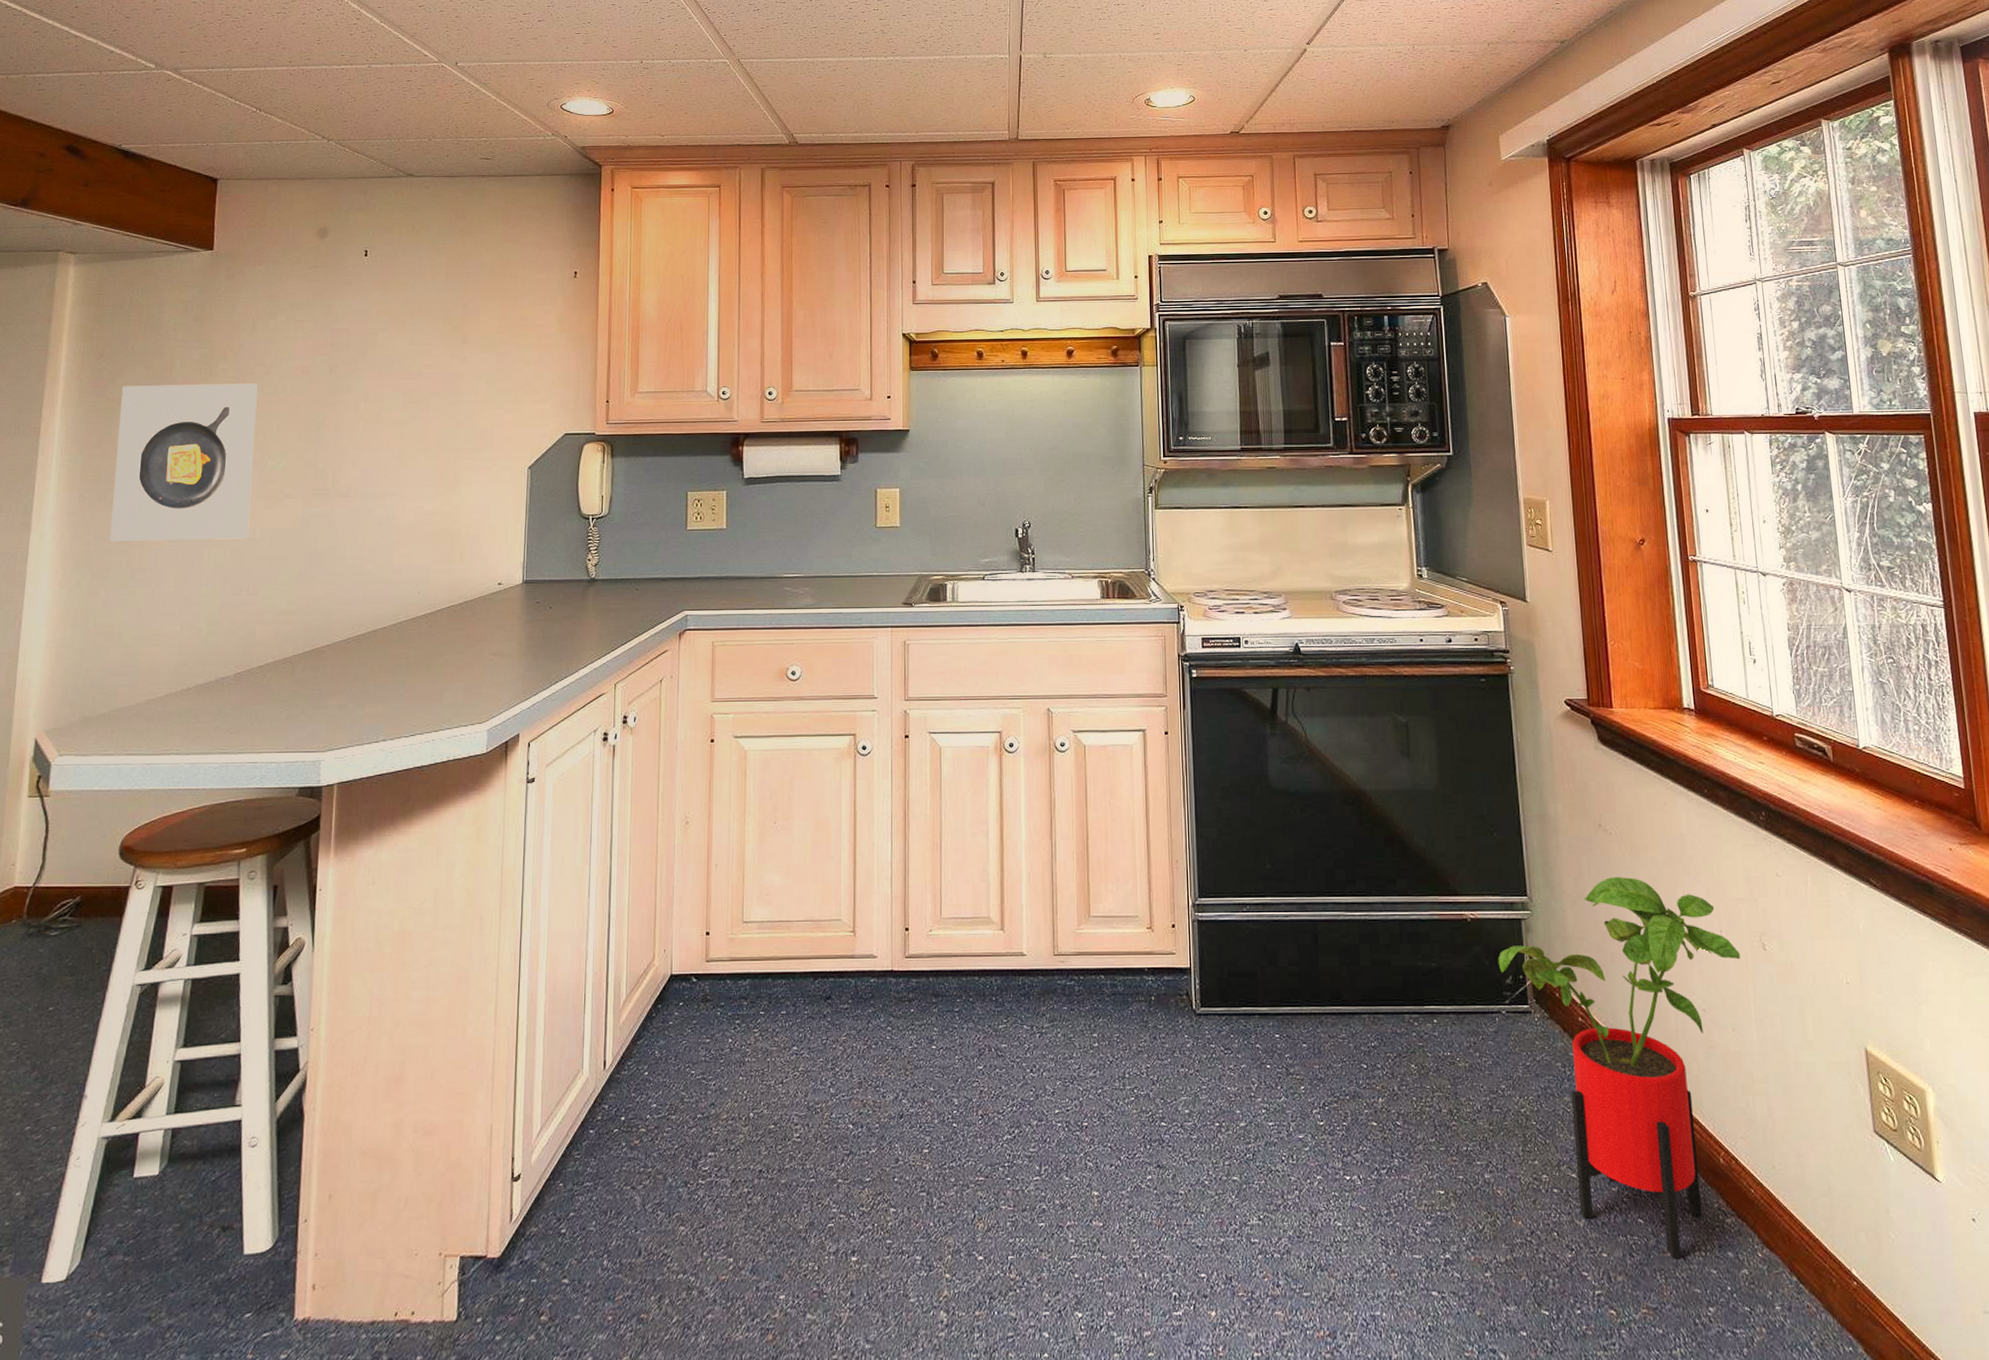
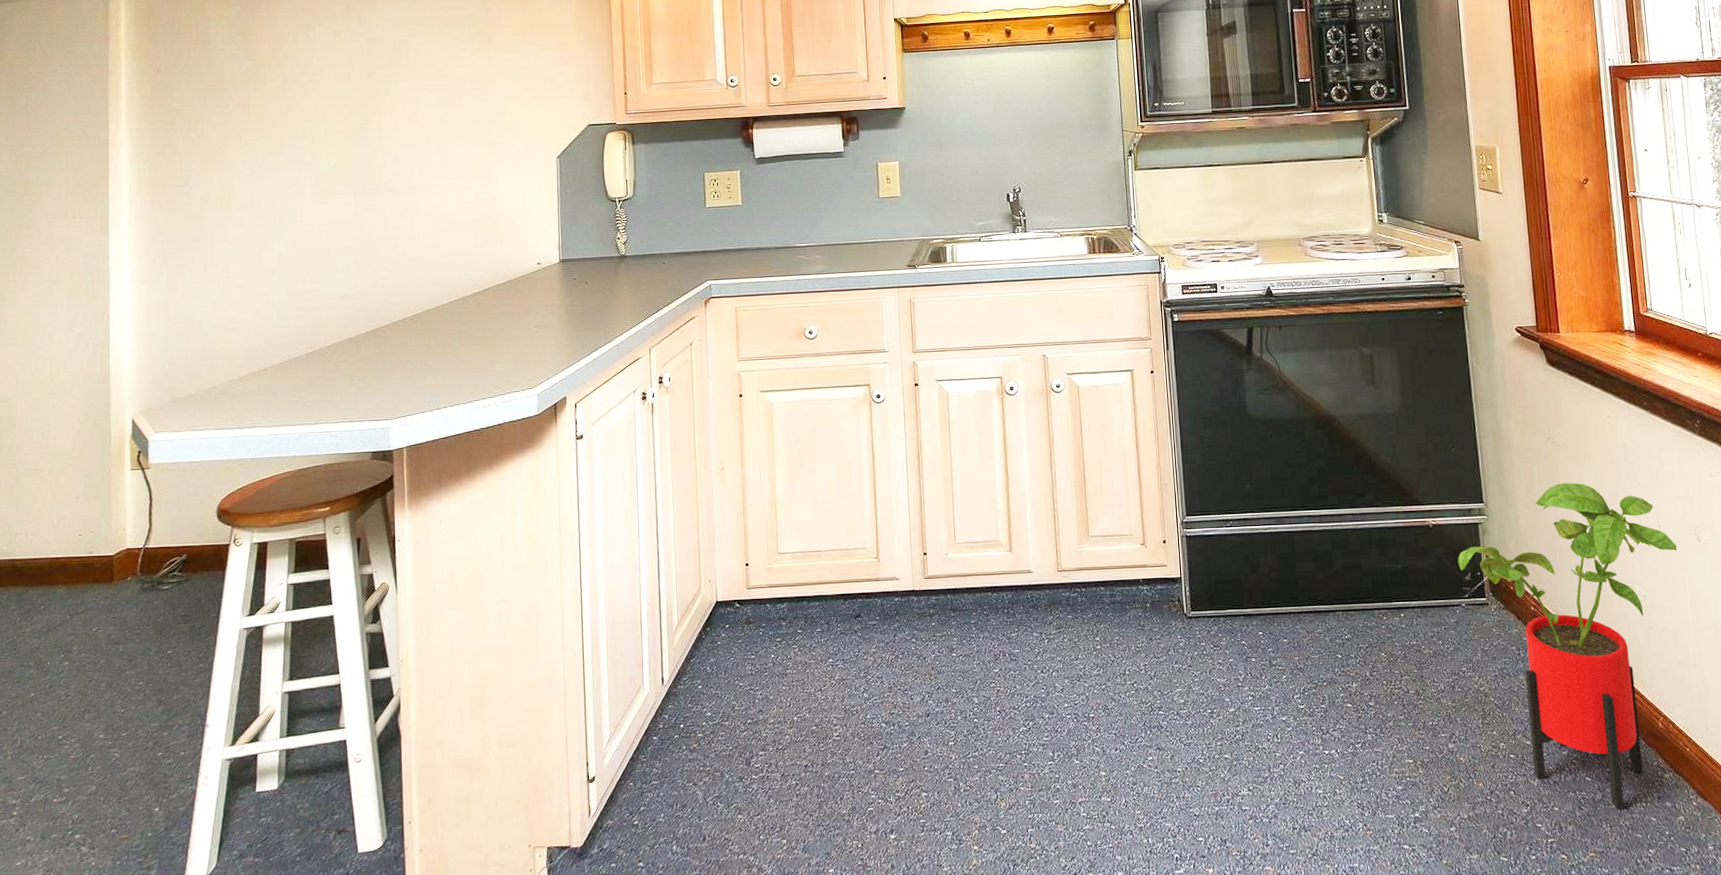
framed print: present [110,383,258,542] -> none [179,91,307,241]

